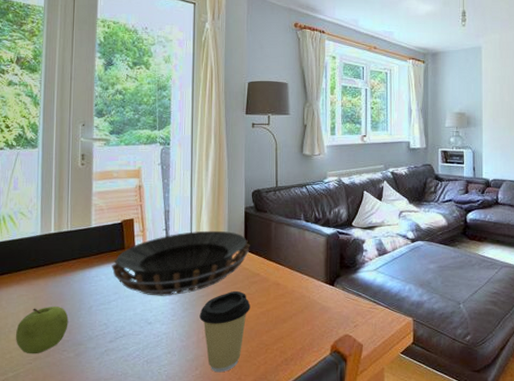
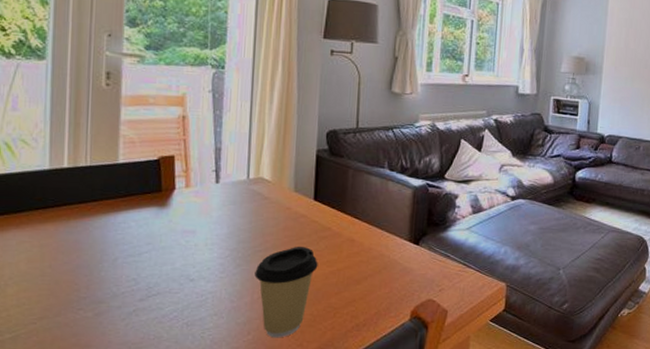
fruit: present [16,306,69,354] -> none [15,255,86,313]
decorative bowl: present [111,230,250,296] -> none [144,174,321,250]

